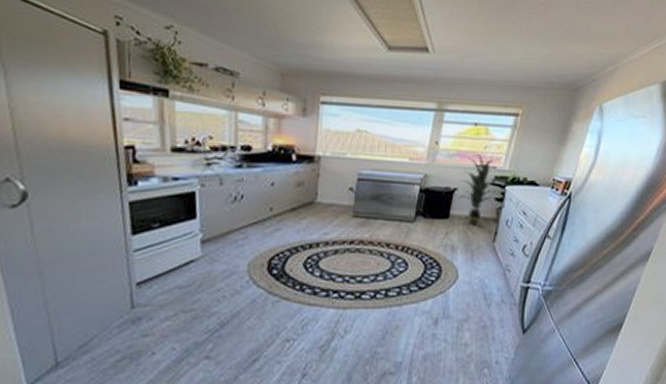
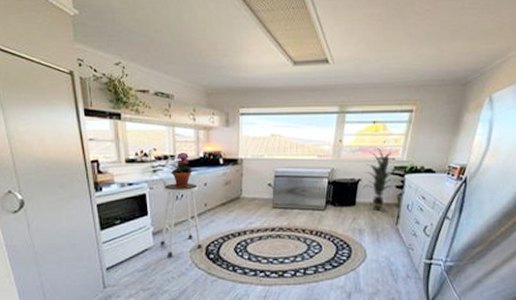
stool: none [210,180,264,272] -> present [160,183,202,258]
potted plant: none [230,144,257,187] -> present [171,153,193,188]

